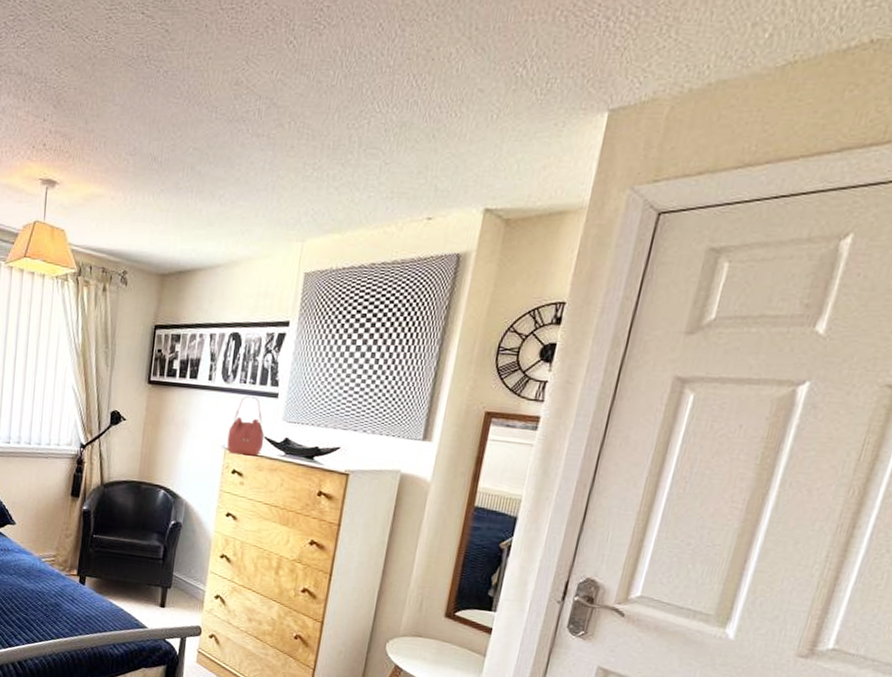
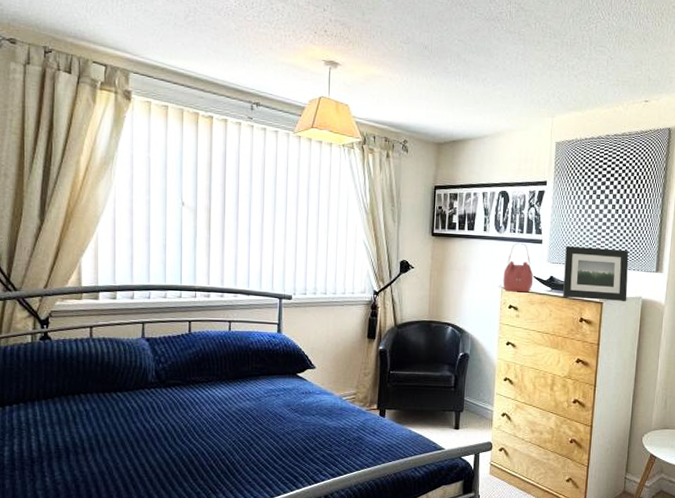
picture frame: none [299,402,389,475] -> present [563,246,629,301]

